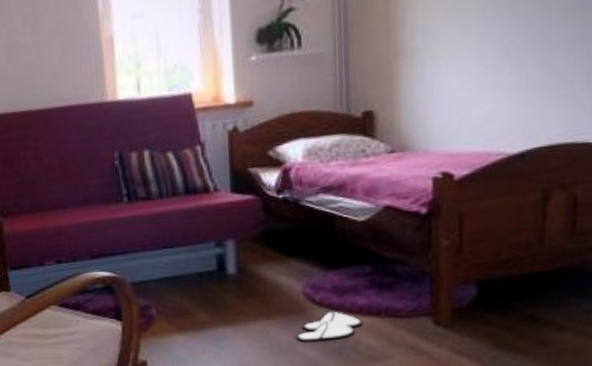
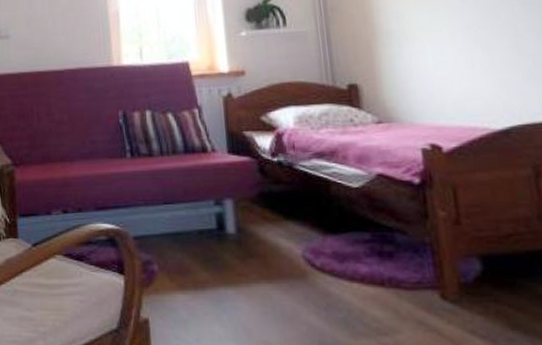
slippers: present [296,310,362,342] -> none [299,276,366,309]

